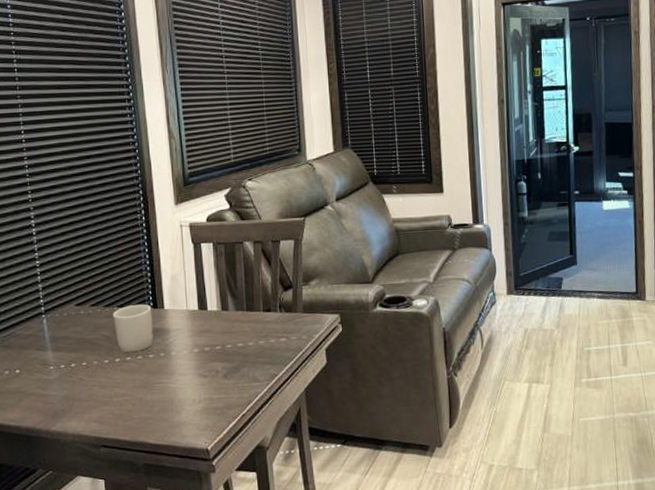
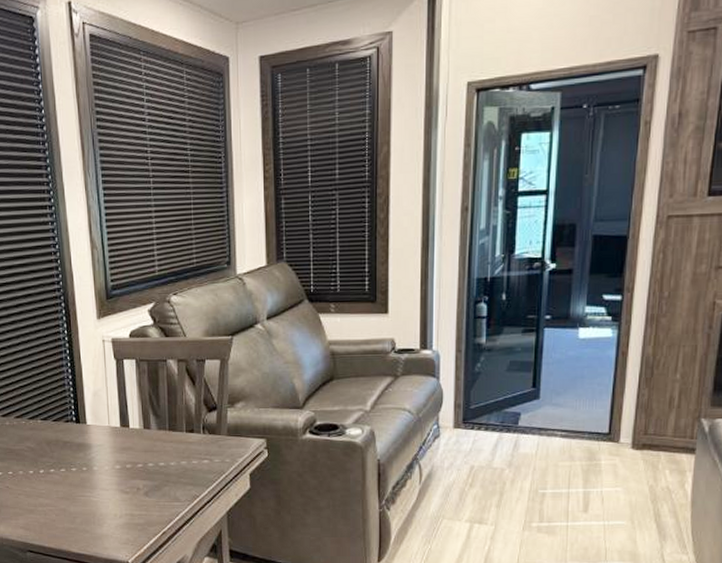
mug: present [113,304,154,353] -> none [37,418,77,465]

